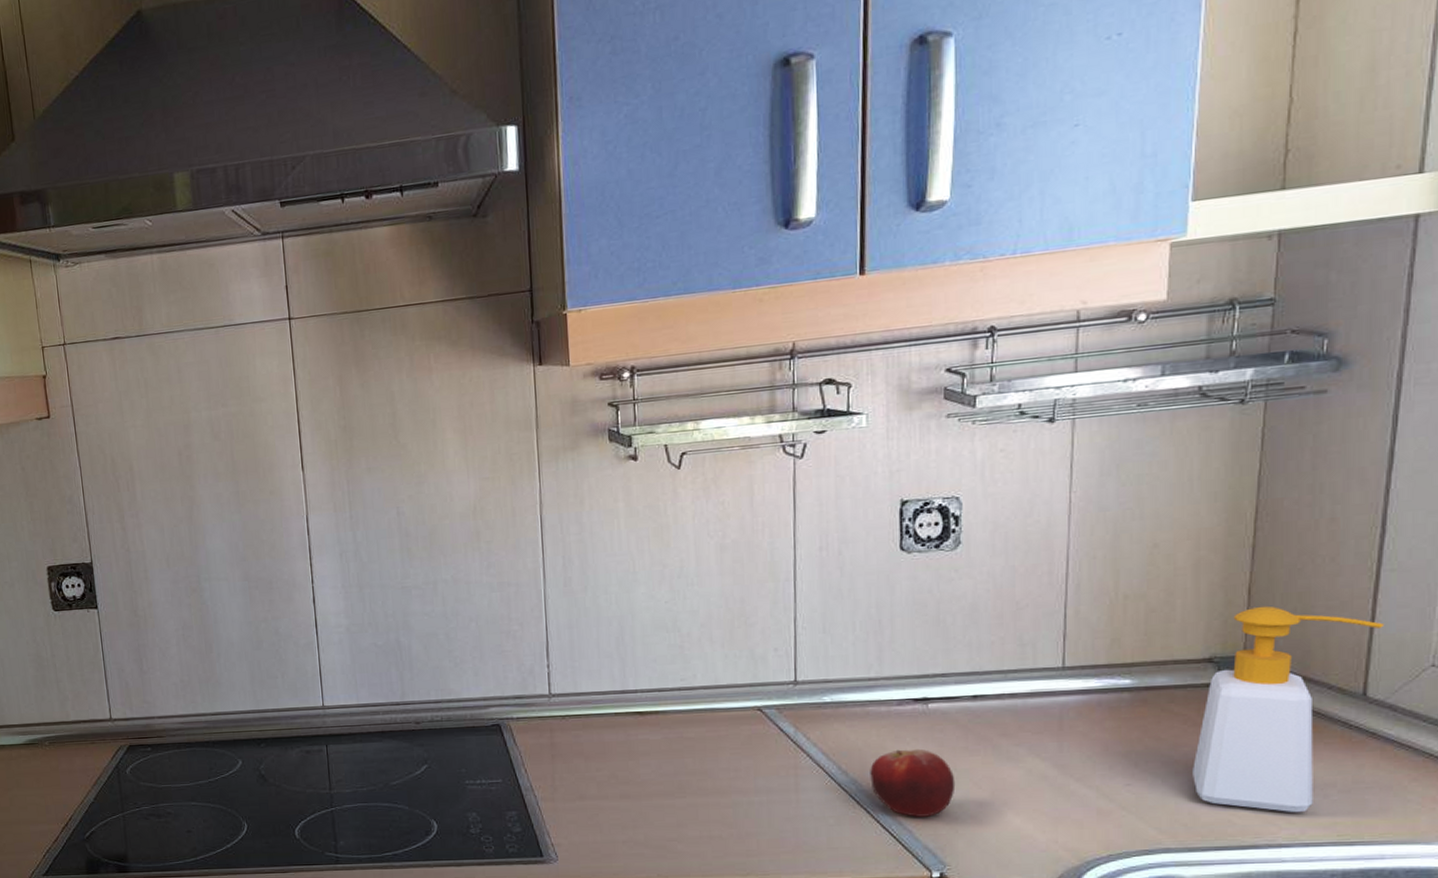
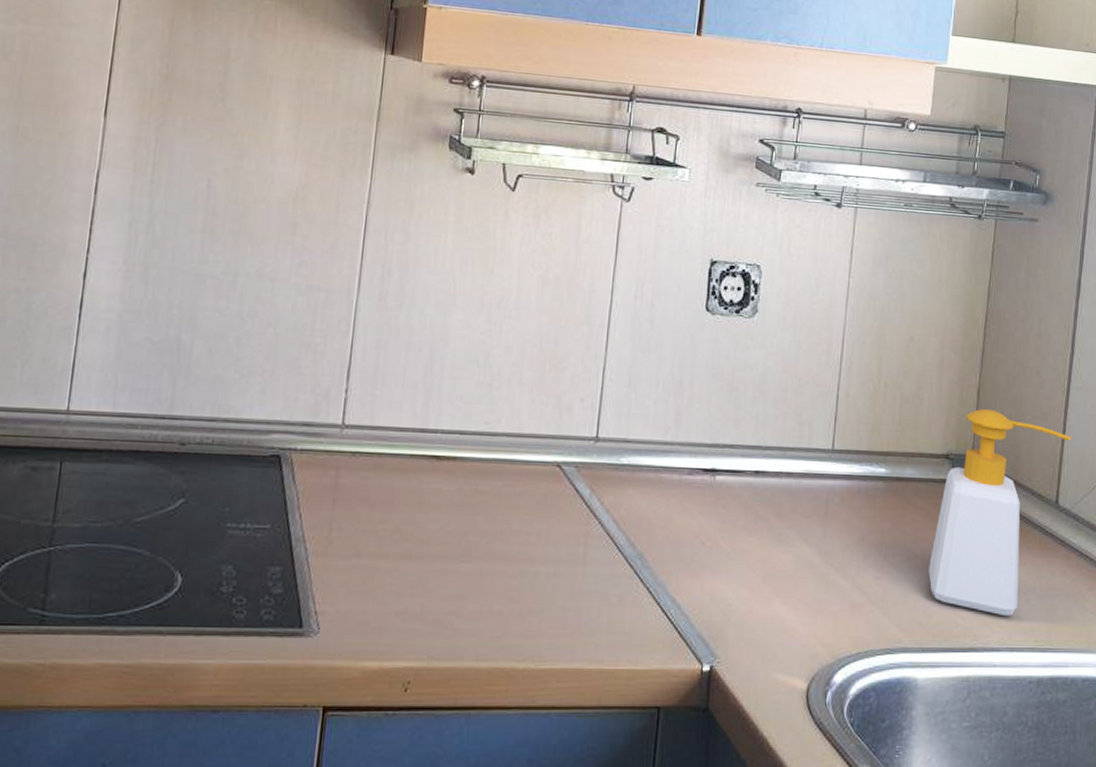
fruit: present [870,749,956,817] -> none [655,523,733,601]

